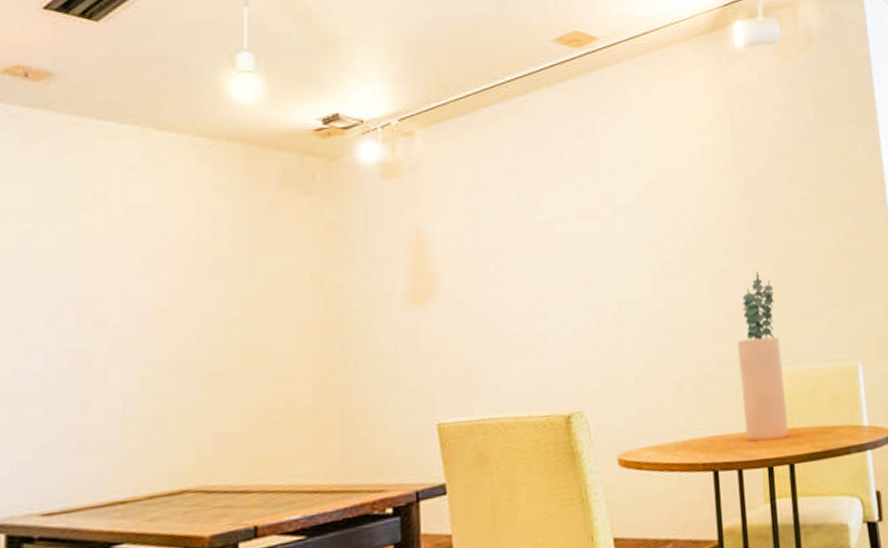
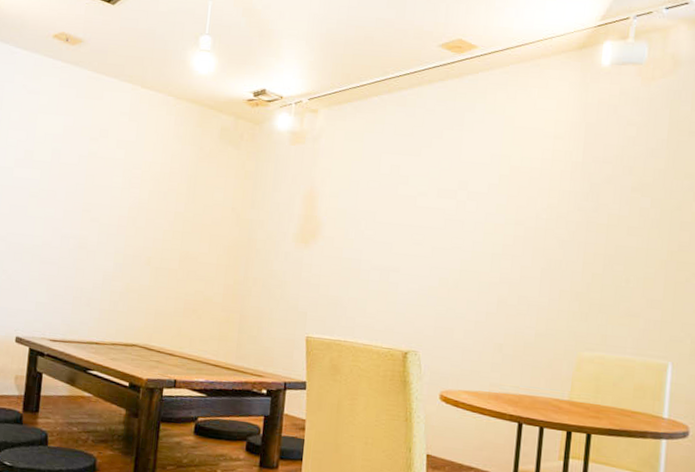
vase: present [737,271,789,442] -> none [551,266,599,411]

